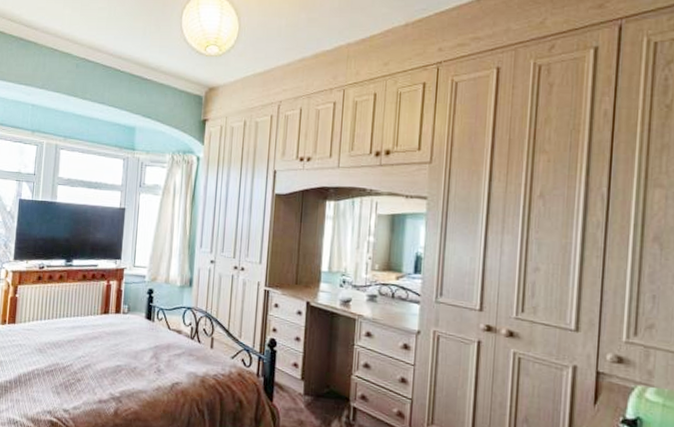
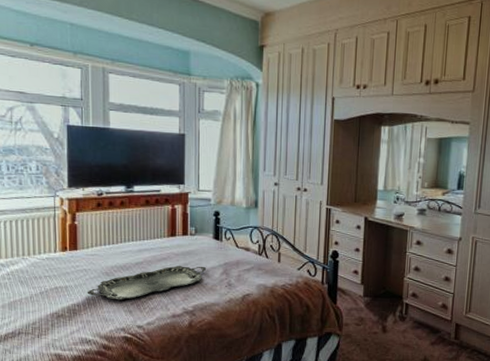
serving tray: none [19,346,137,380] -> present [87,266,207,301]

